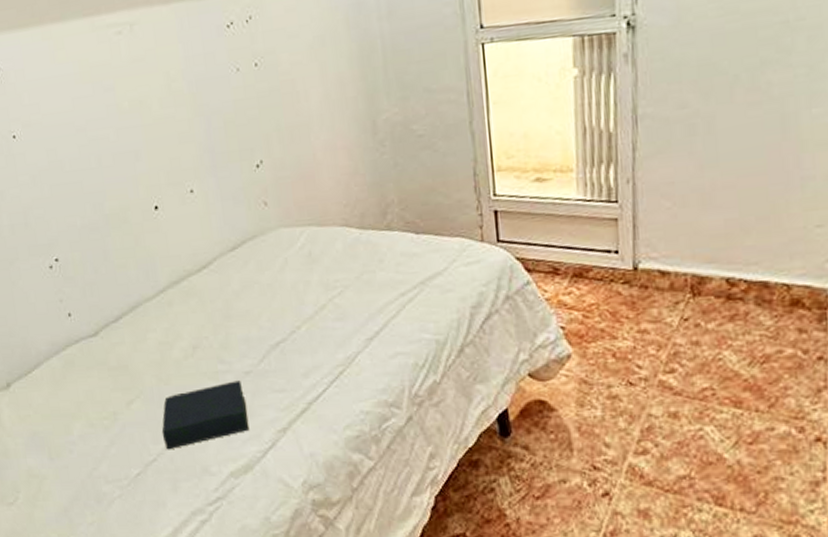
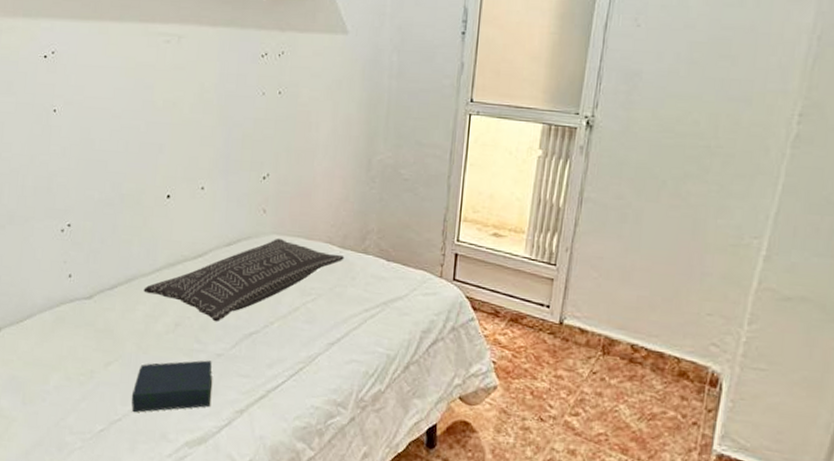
pillow: none [150,230,366,337] -> present [143,238,345,322]

